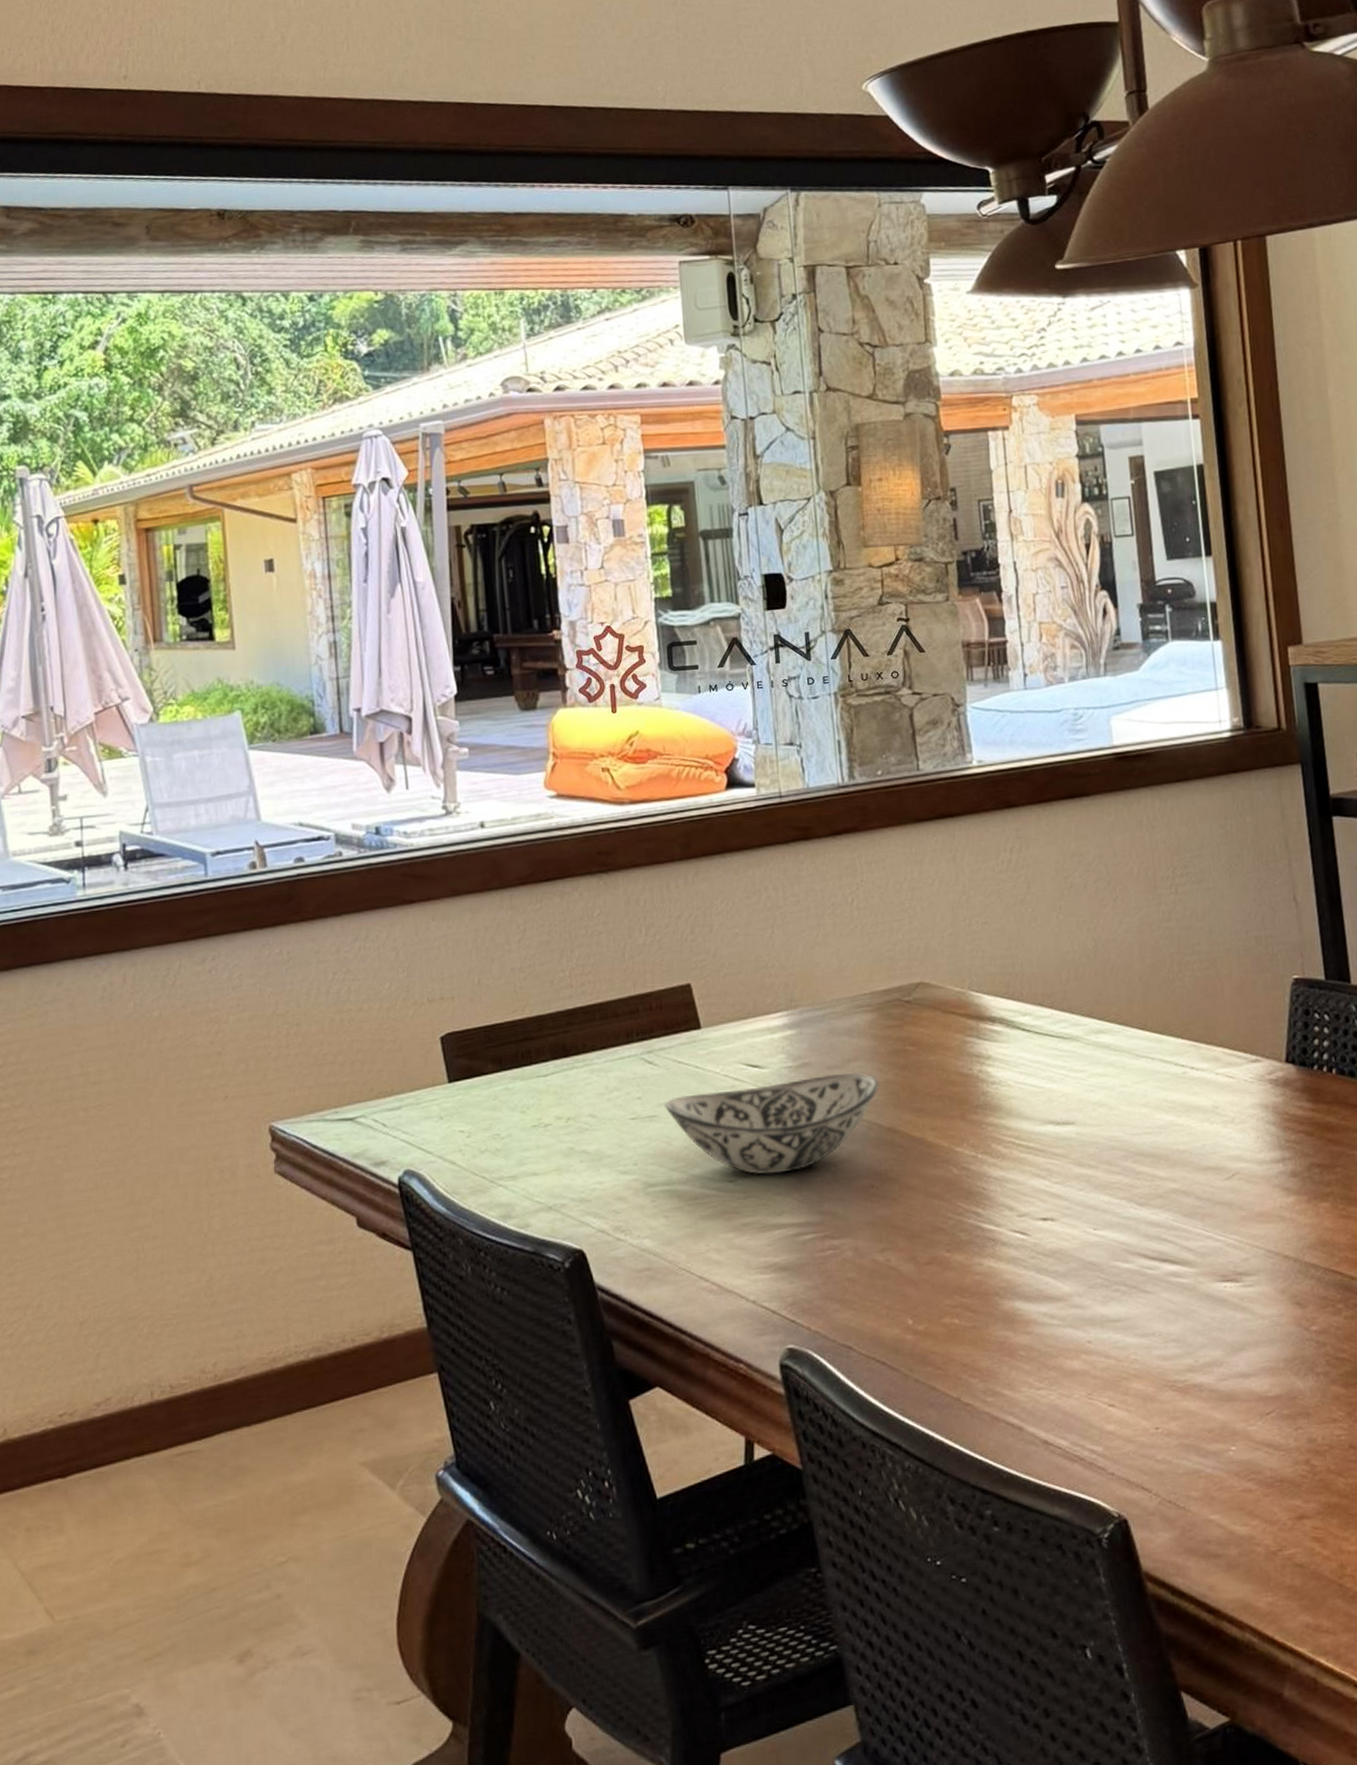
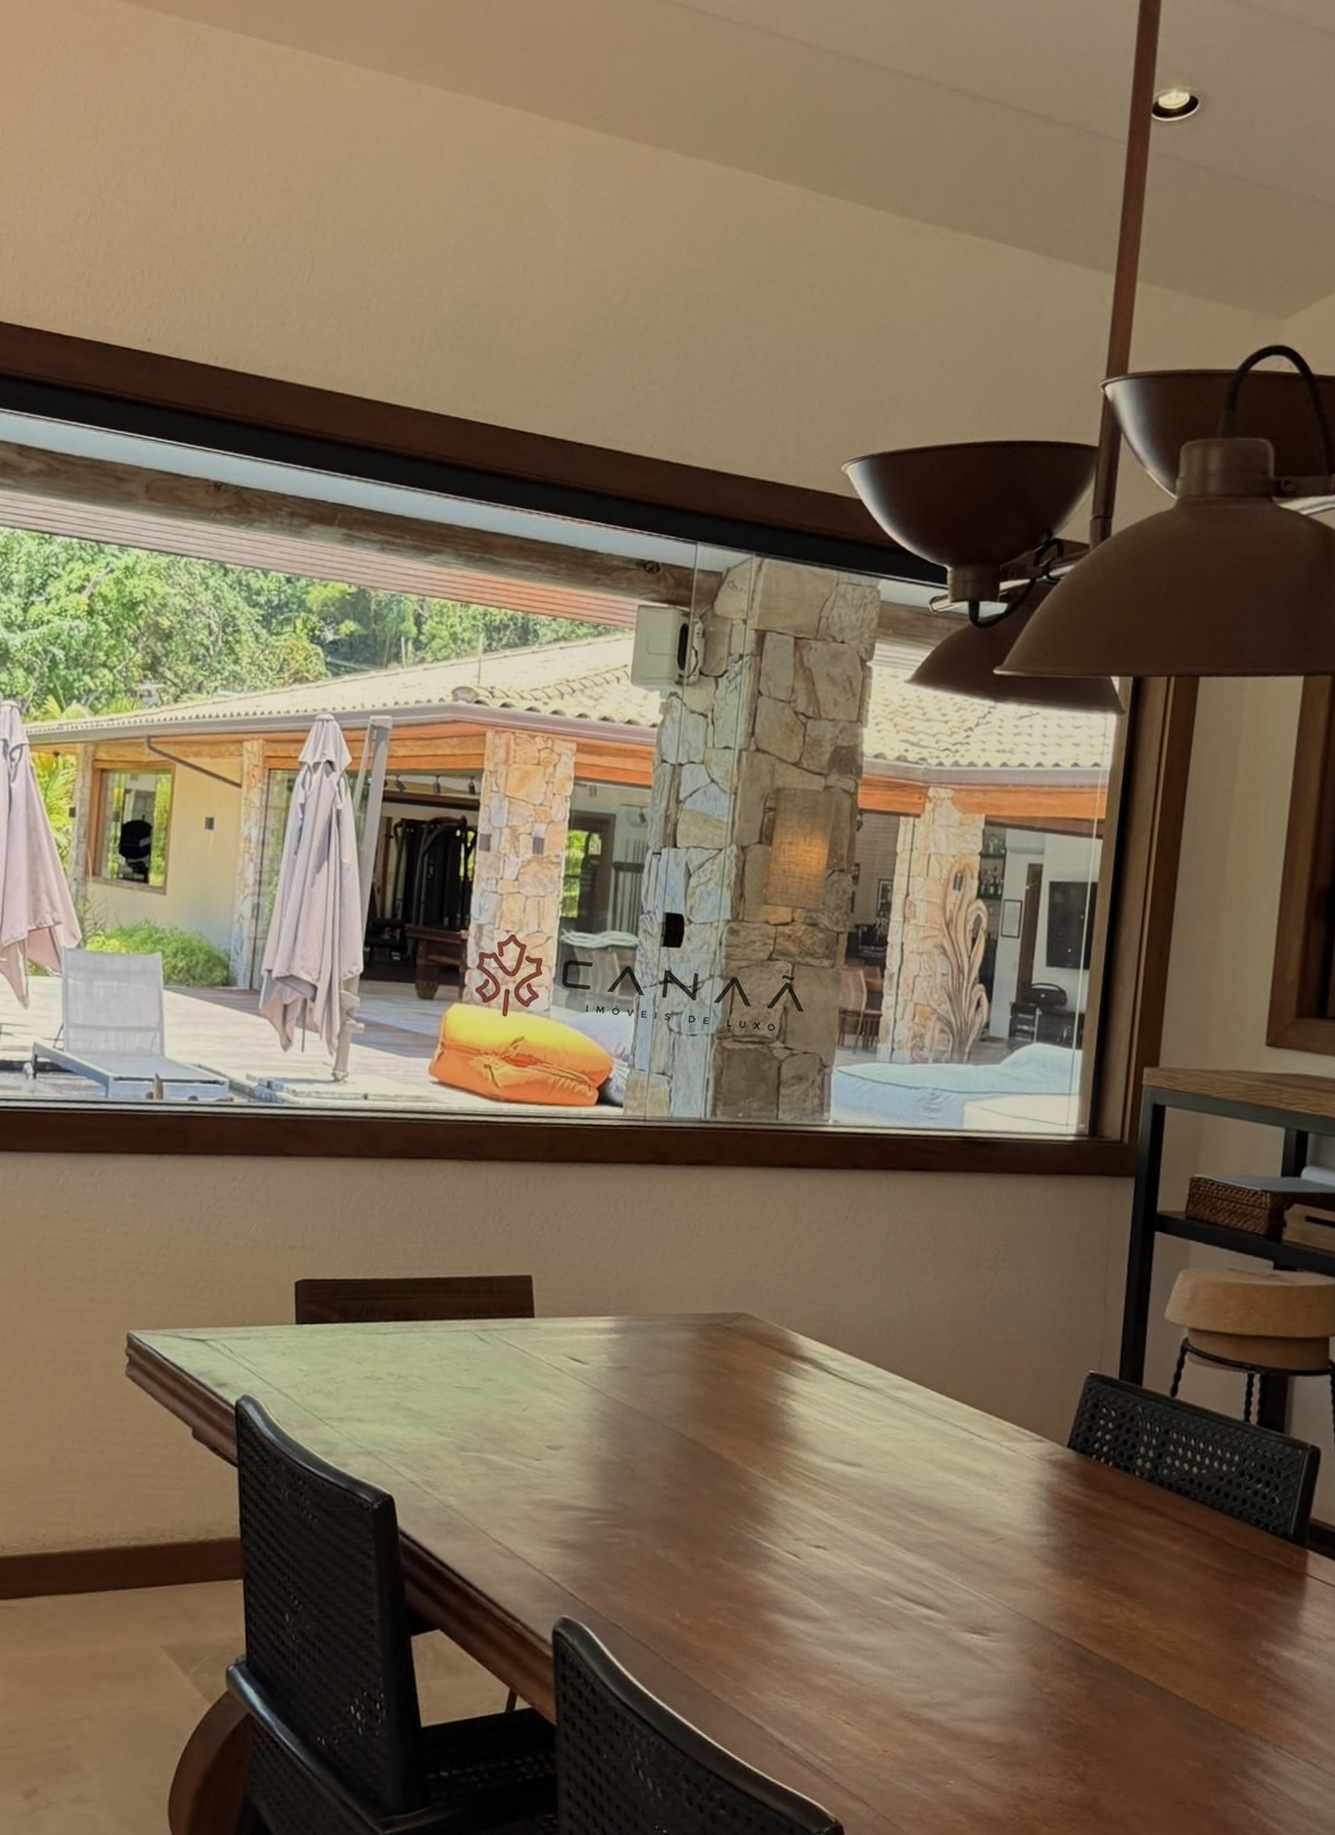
decorative bowl: present [665,1072,879,1175] -> none [489,1375,689,1462]

